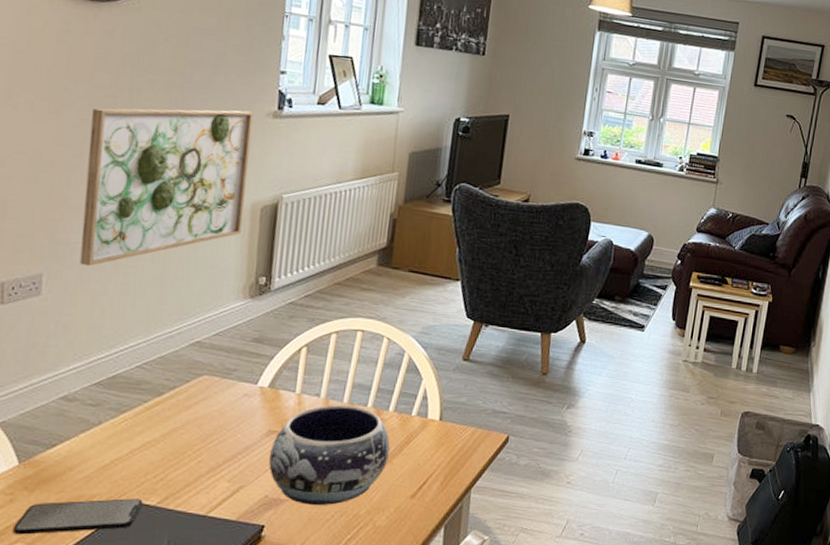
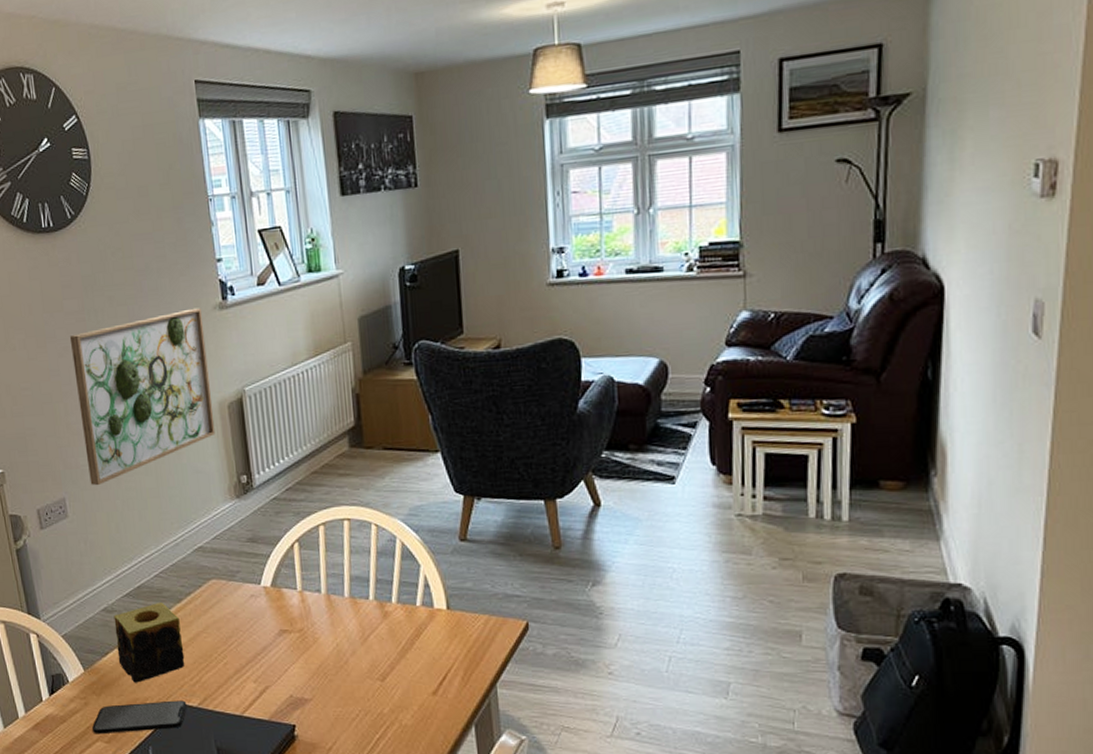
candle: none [67,394,156,479] -> present [114,602,185,683]
decorative bowl: present [269,405,390,505] -> none [285,600,402,704]

